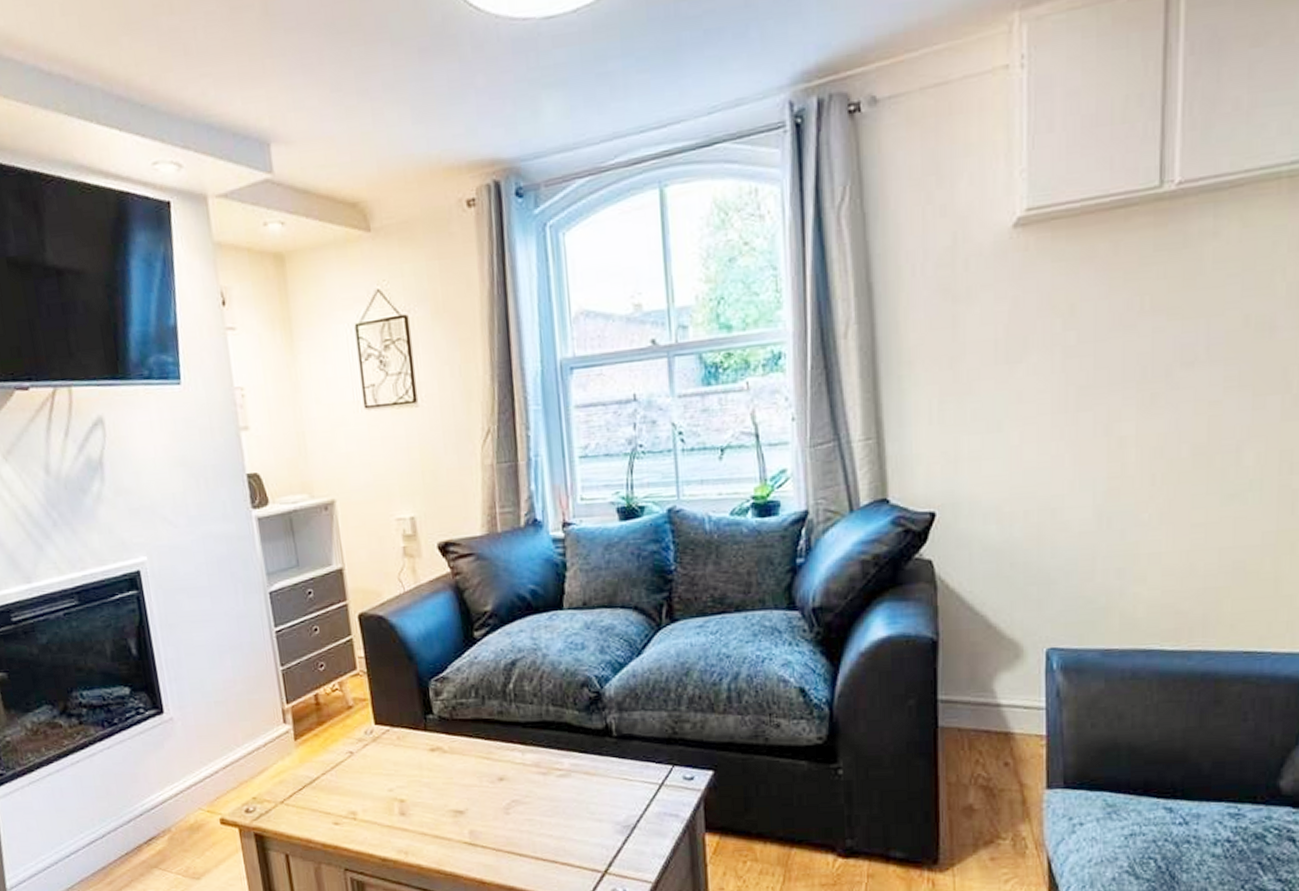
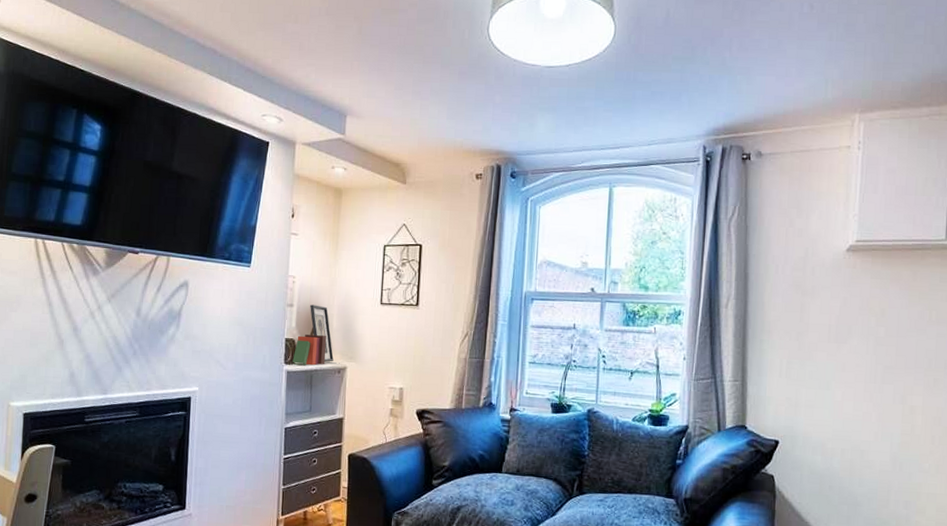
books: none [261,462,306,507] -> present [292,335,327,366]
picture frame: none [271,422,316,498] -> present [309,304,334,362]

